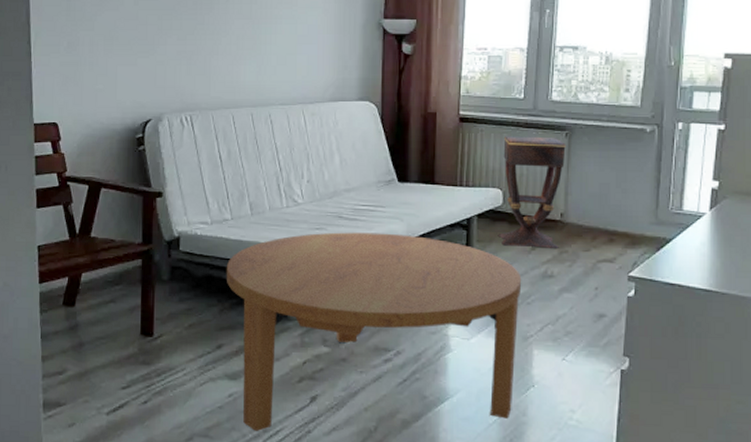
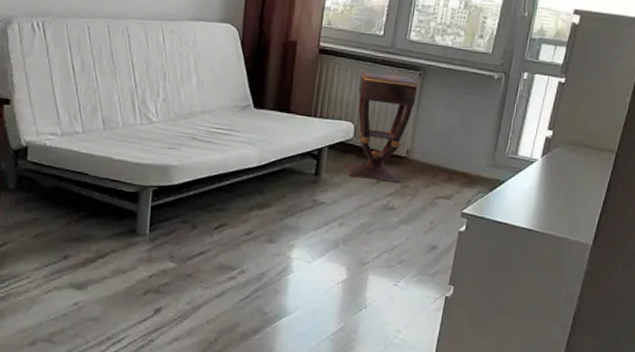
coffee table: present [226,232,522,431] -> none [75,152,365,338]

